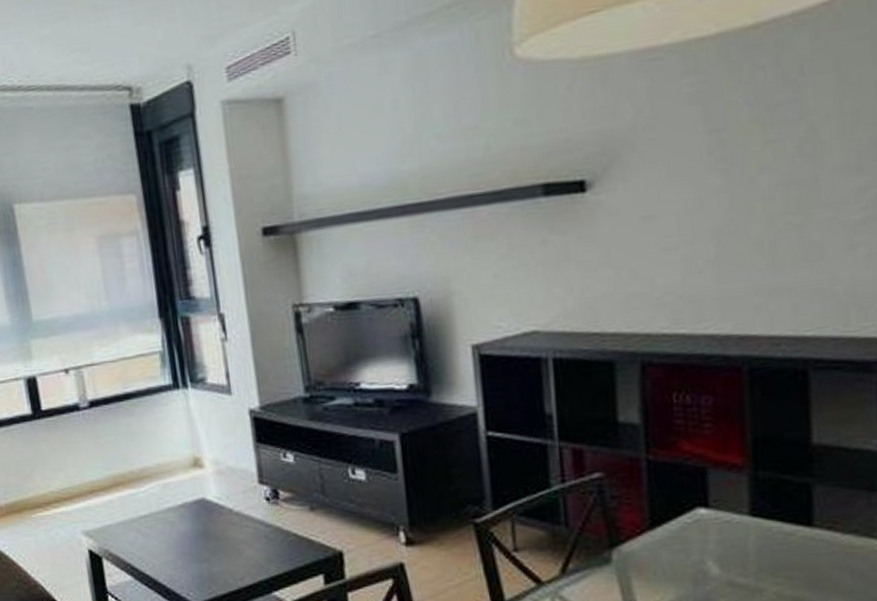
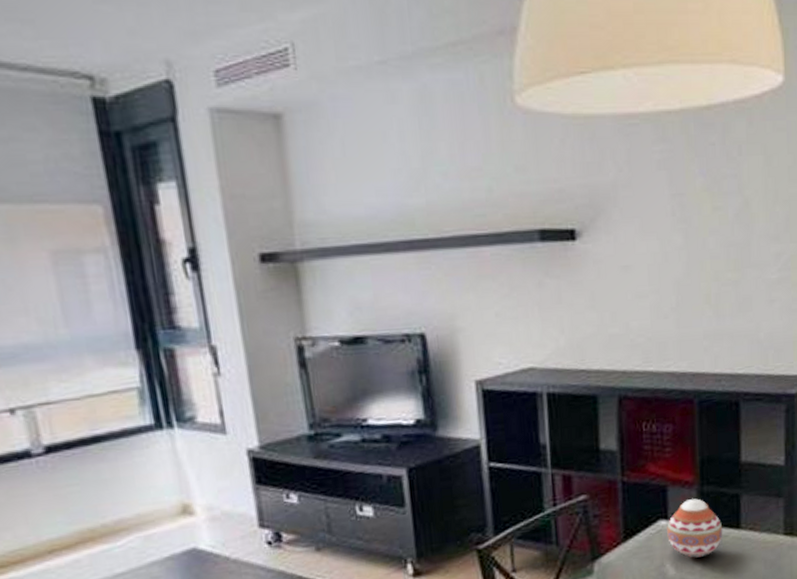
decorative ball: none [707,485,788,557] -> present [667,498,723,558]

